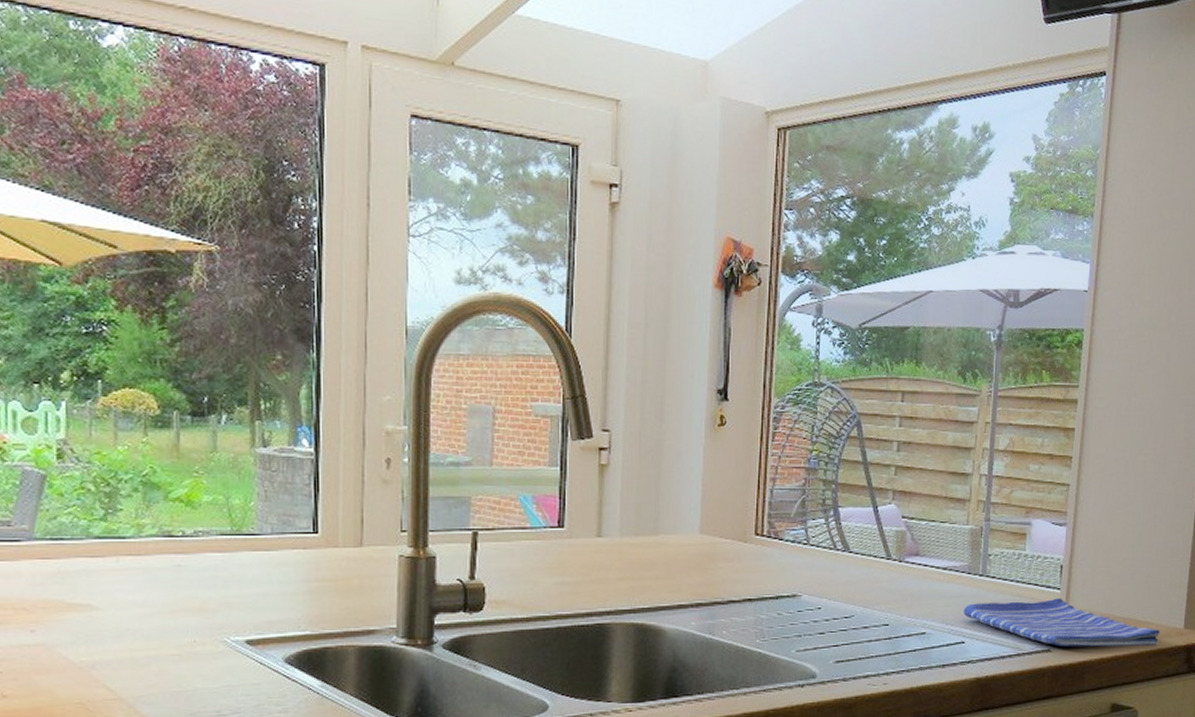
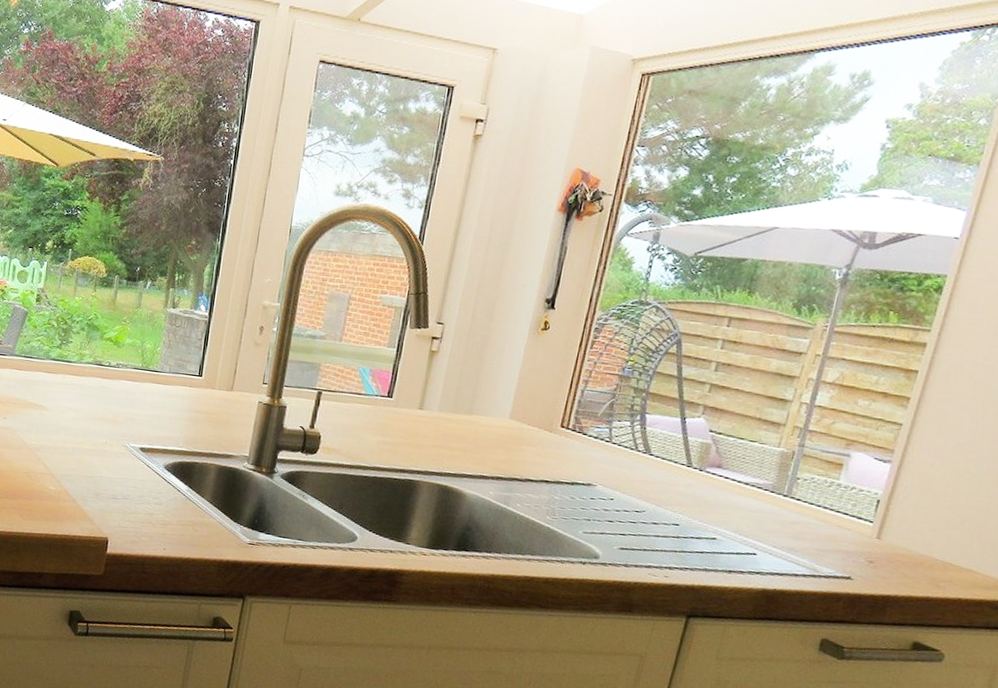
dish towel: present [964,598,1160,647] -> none [760,520,987,595]

